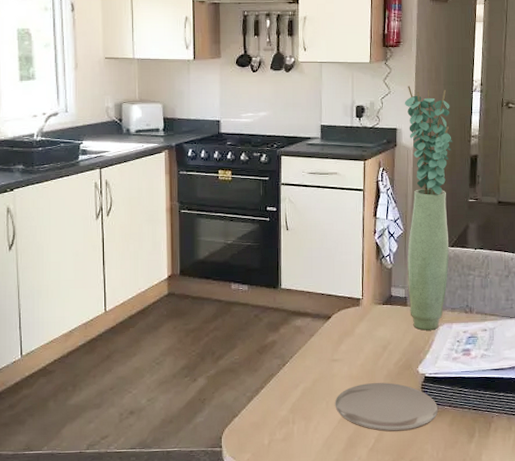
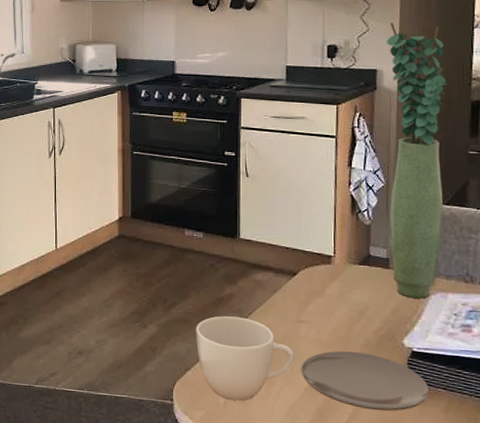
cup: none [242,362,329,440] -> present [196,316,294,401]

